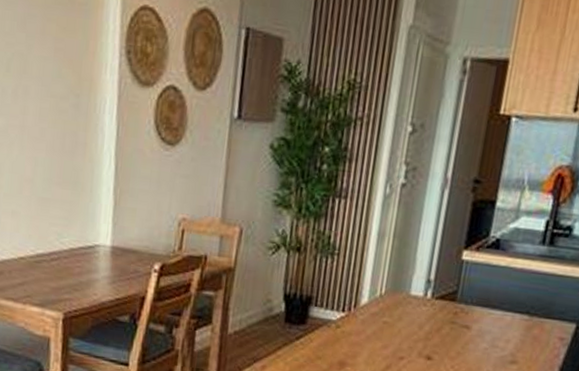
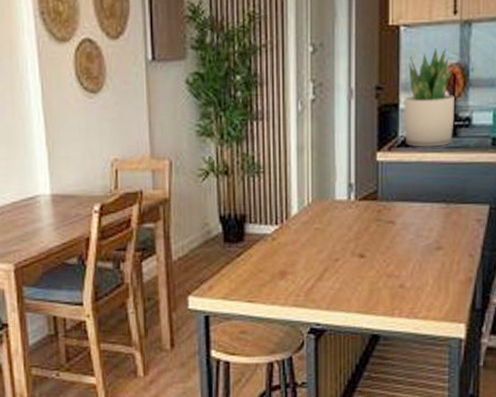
planter: none [496,146,564,254] -> present [404,48,455,147]

